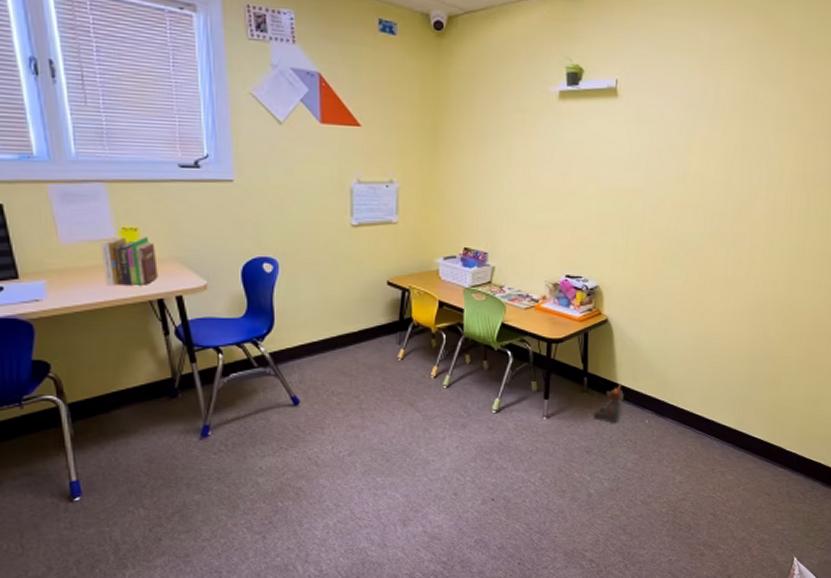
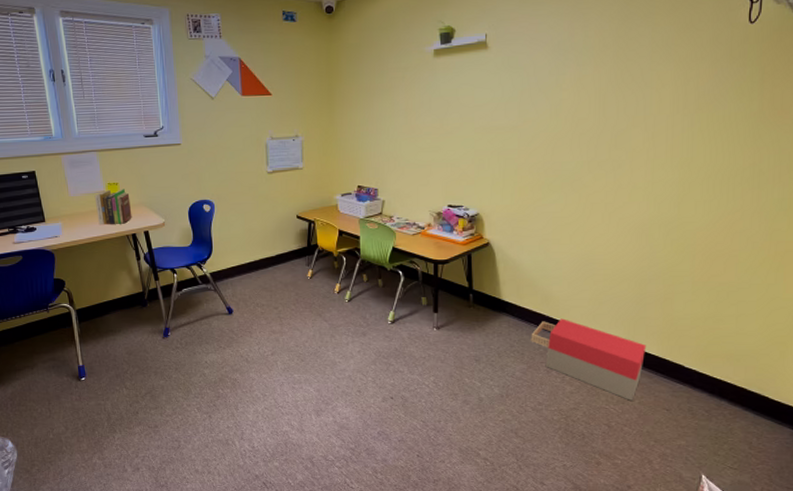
teddy bear: present [594,384,624,423] -> none [481,300,510,335]
toy box: none [644,403,754,489] -> present [531,318,647,402]

